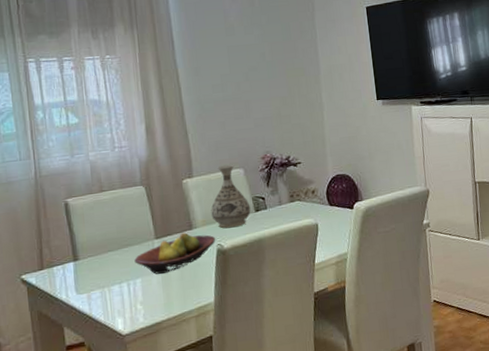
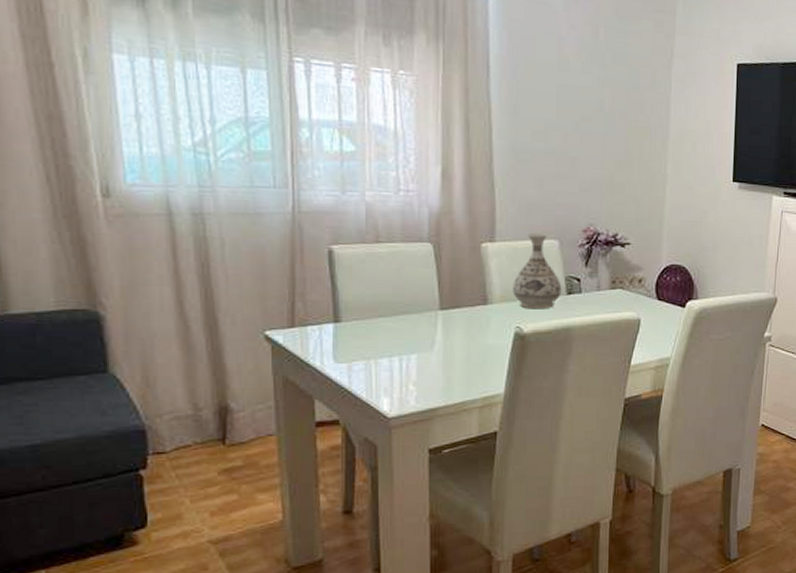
fruit bowl: present [134,232,216,274] -> none [411,307,515,352]

